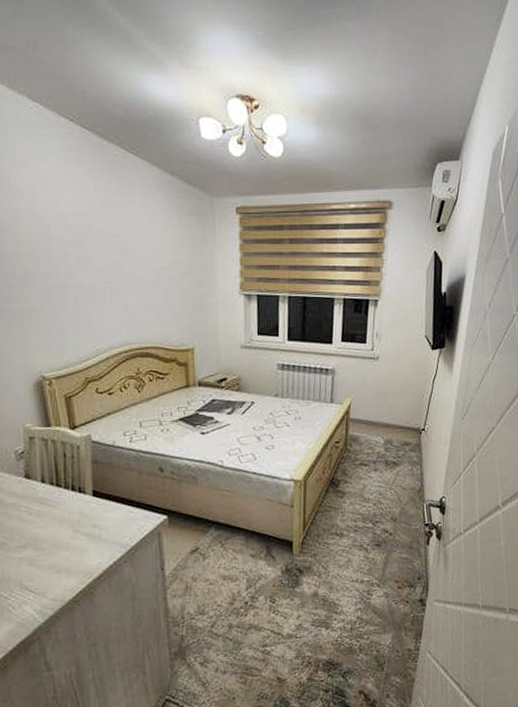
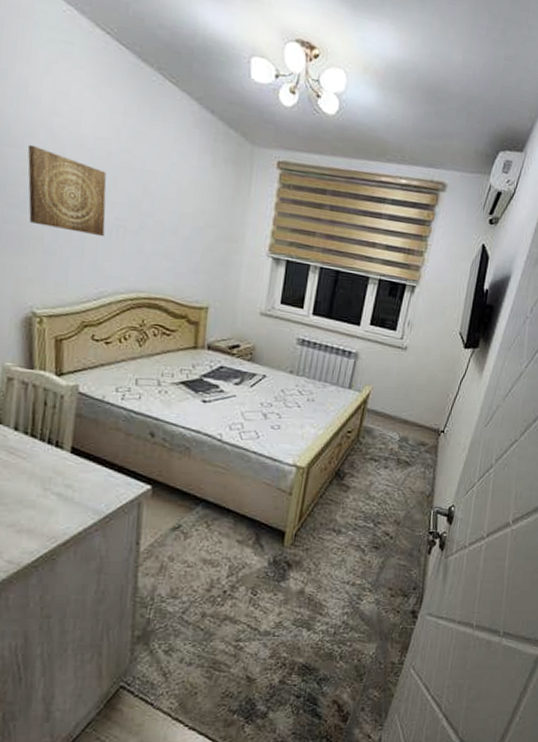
wall art: none [17,229,94,301] -> present [27,144,107,237]

